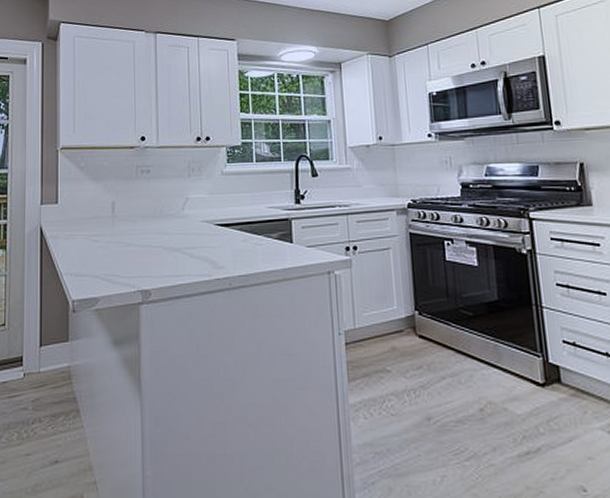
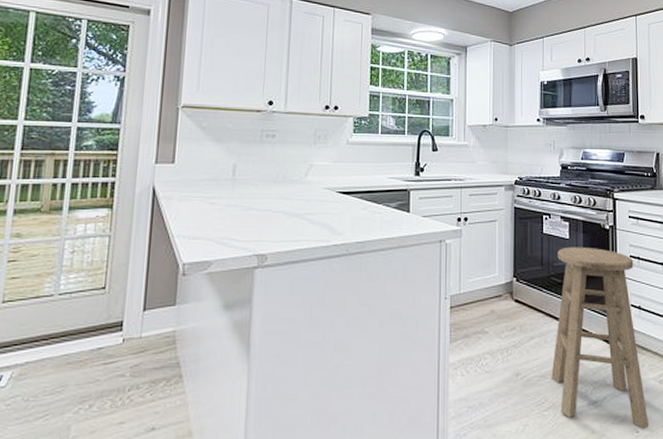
bar stool: none [465,274,599,488] -> present [551,247,649,429]

